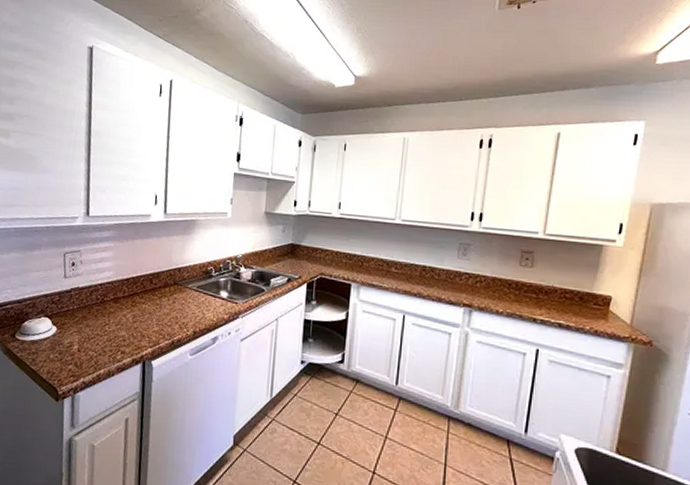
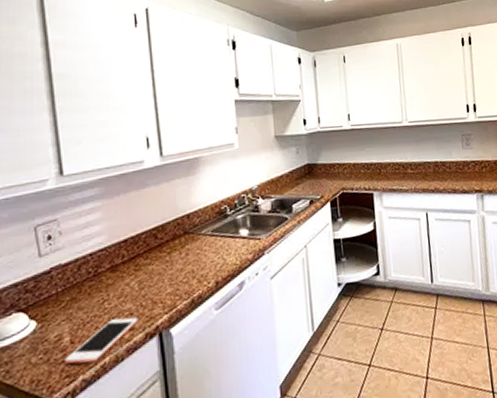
cell phone: none [72,341,129,371] -> present [65,317,139,364]

